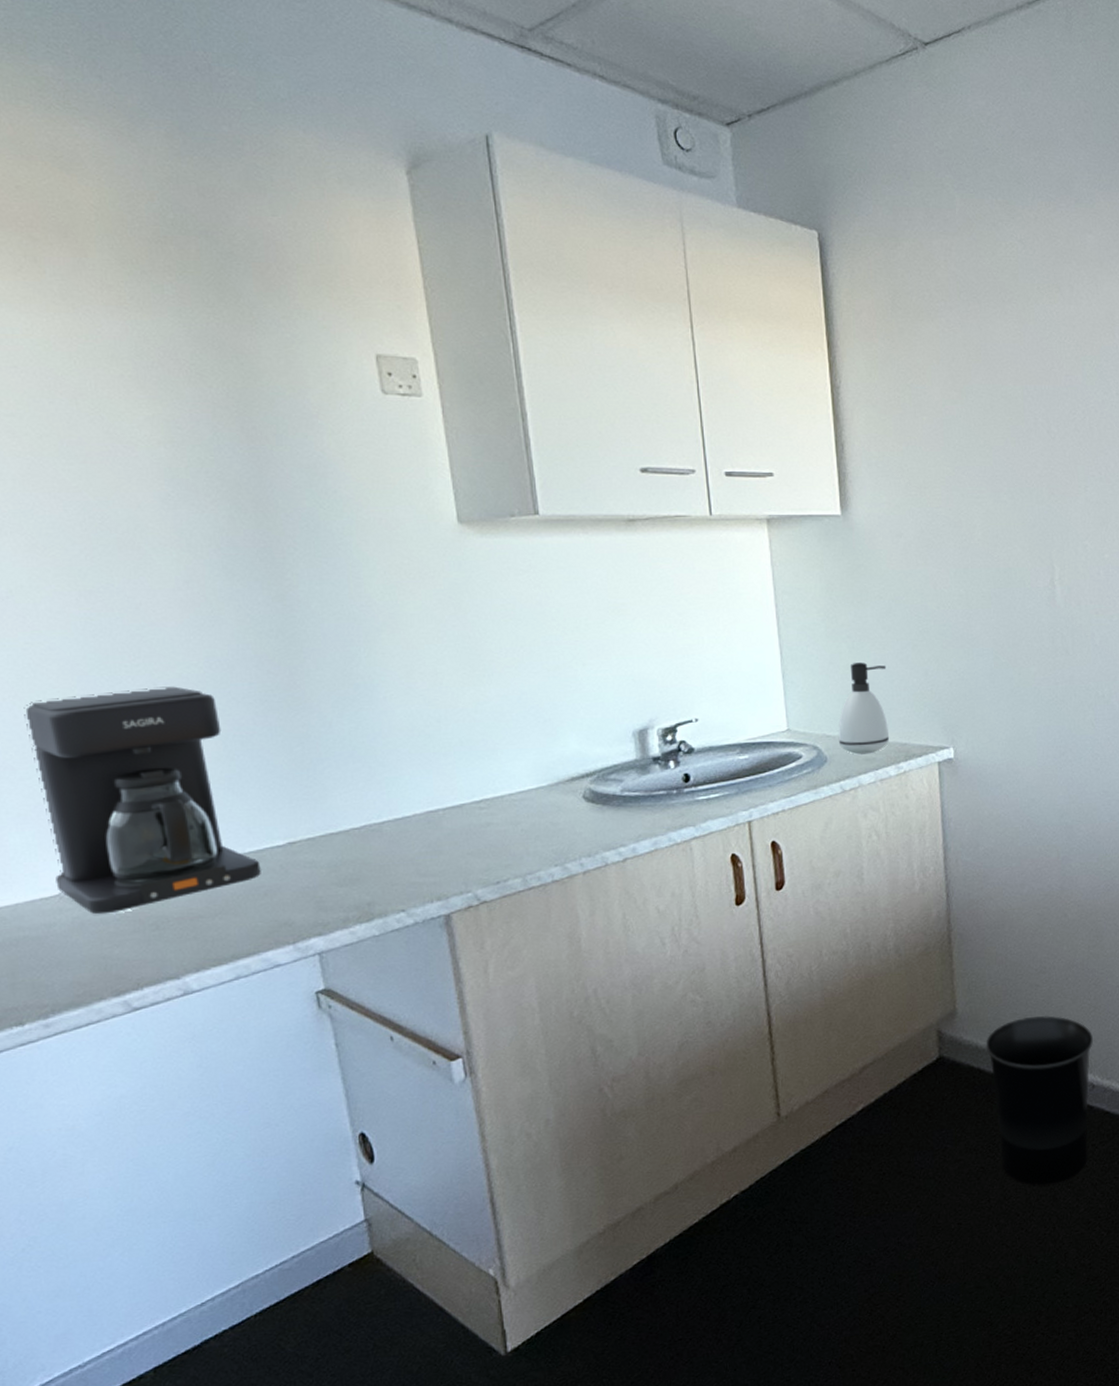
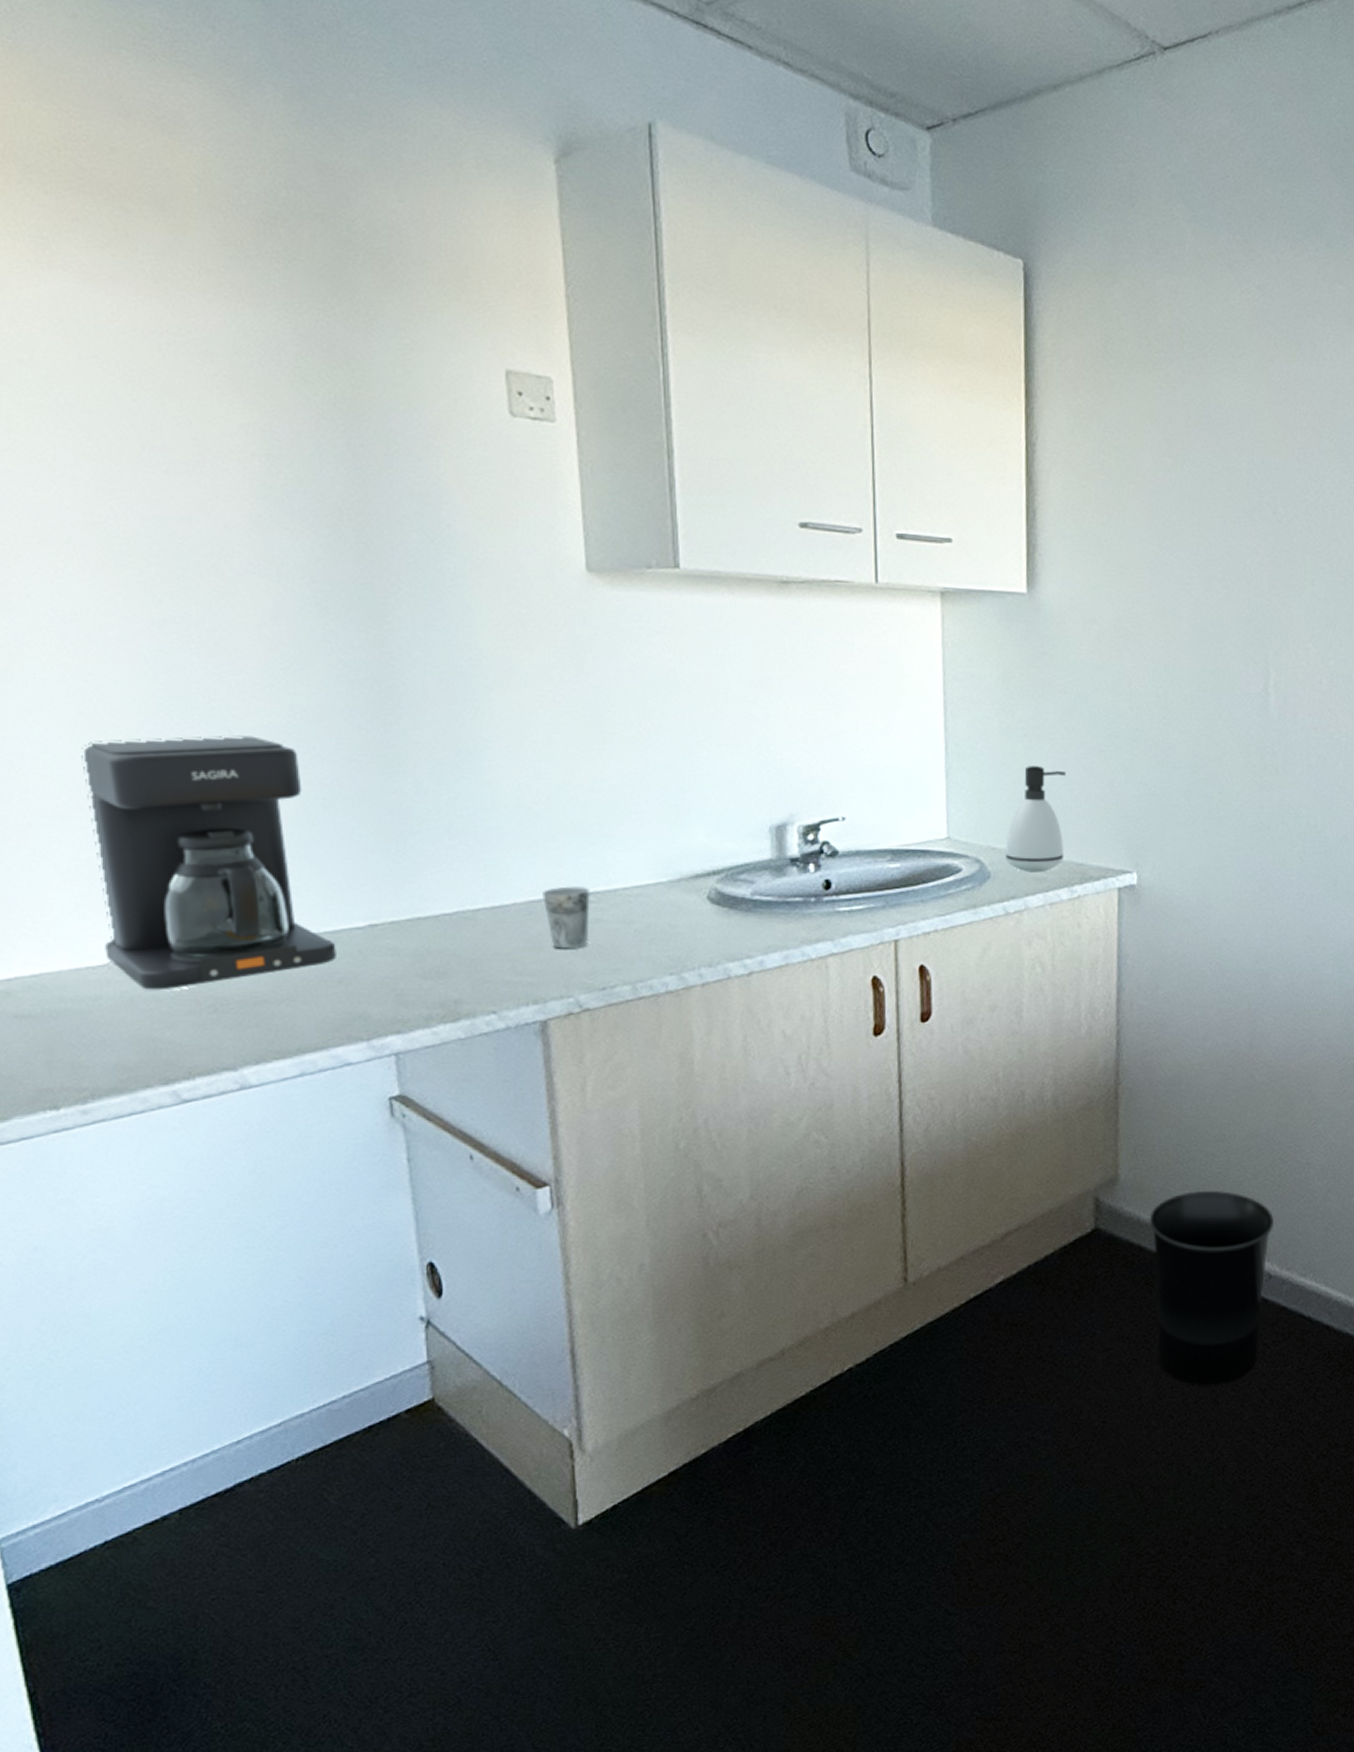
cup: none [438,795,483,851] -> present [542,886,590,949]

